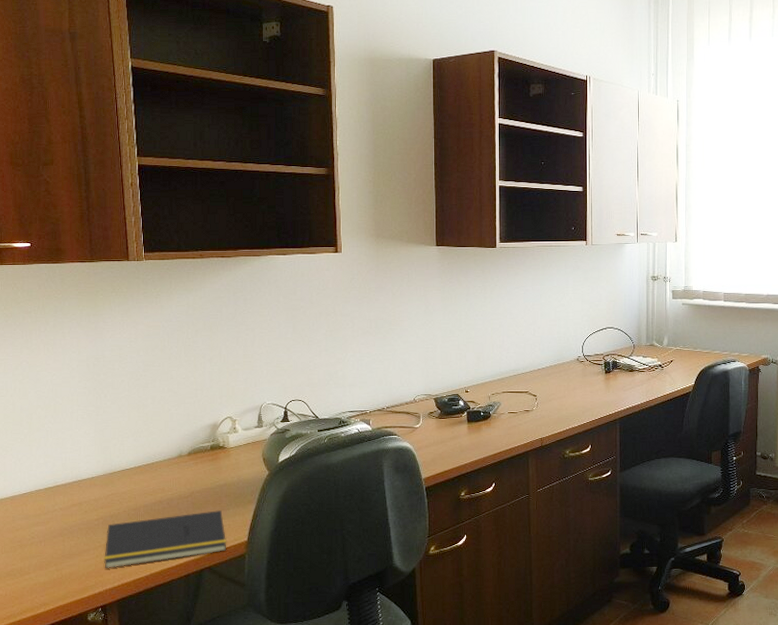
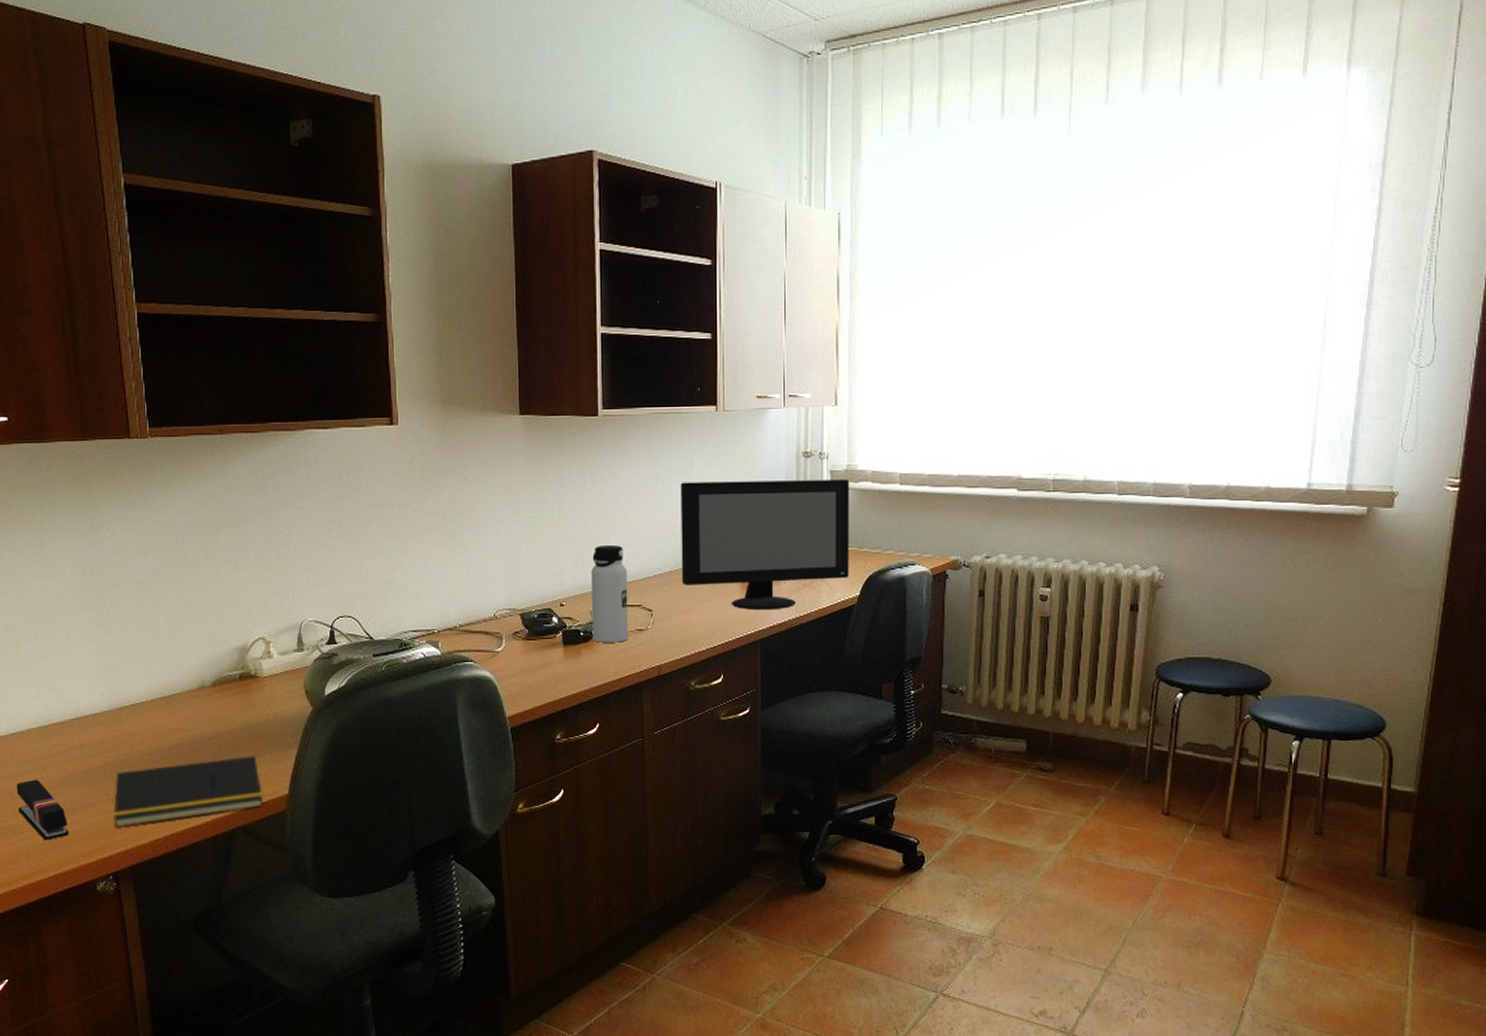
stapler: none [24,530,67,580] -> present [16,779,69,840]
water bottle: none [490,346,518,421] -> present [591,545,628,643]
computer monitor: none [559,297,687,396] -> present [680,480,850,611]

